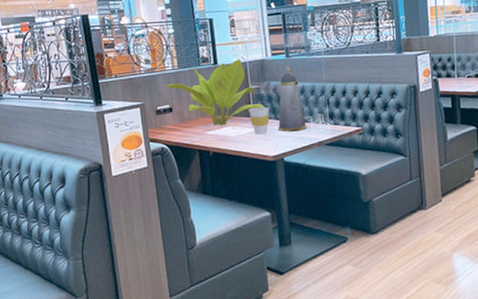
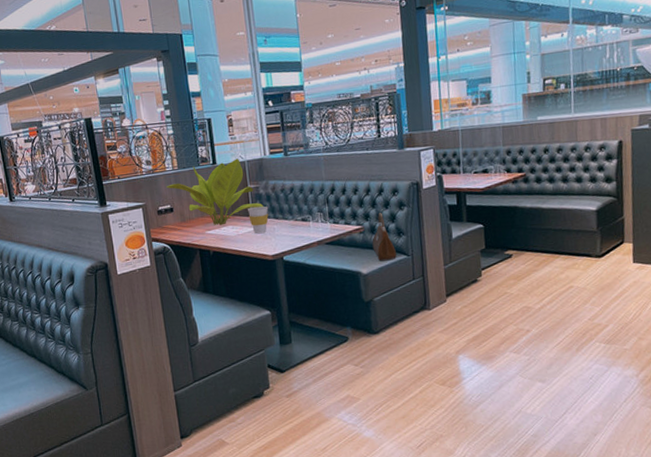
coffee pot: present [277,66,308,132] -> none [276,164,307,231]
handbag: none [371,113,395,161] -> present [372,212,396,261]

